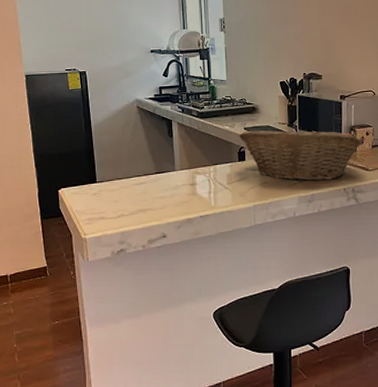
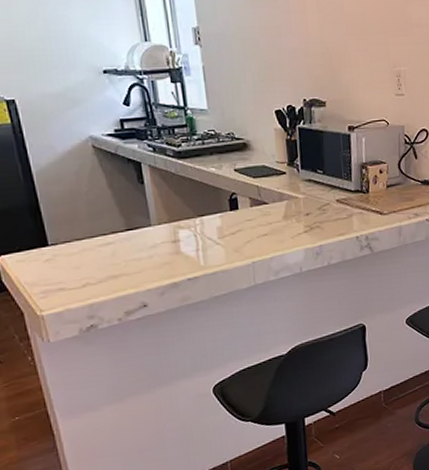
fruit basket: present [239,126,362,181] -> none [228,165,376,231]

